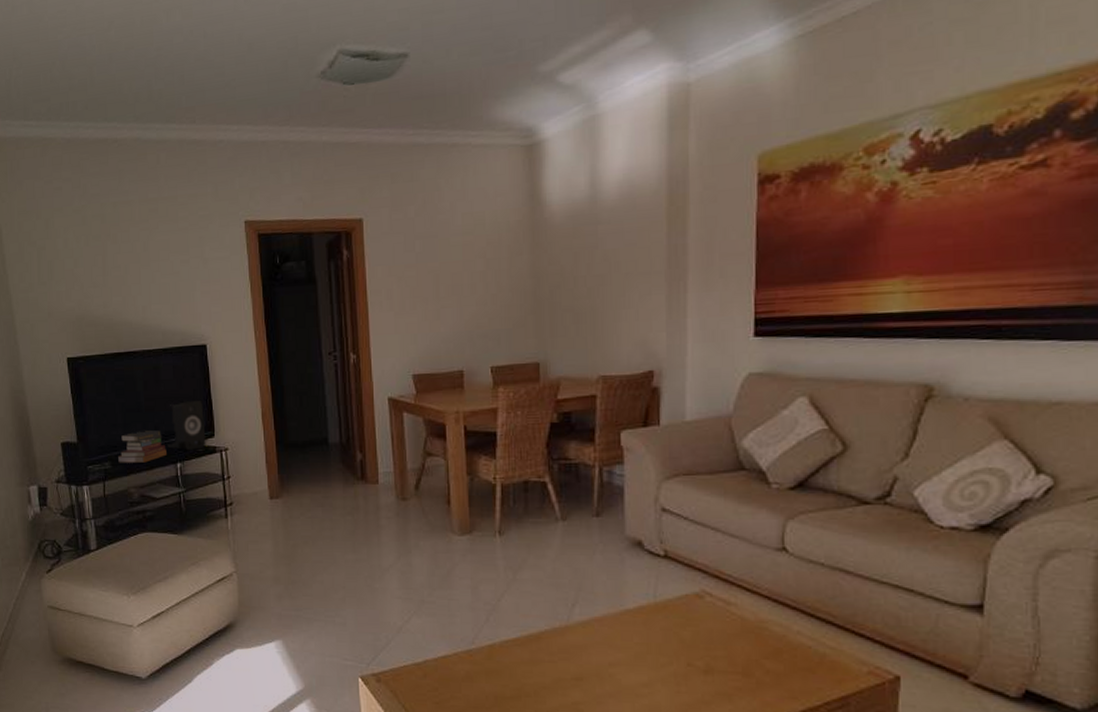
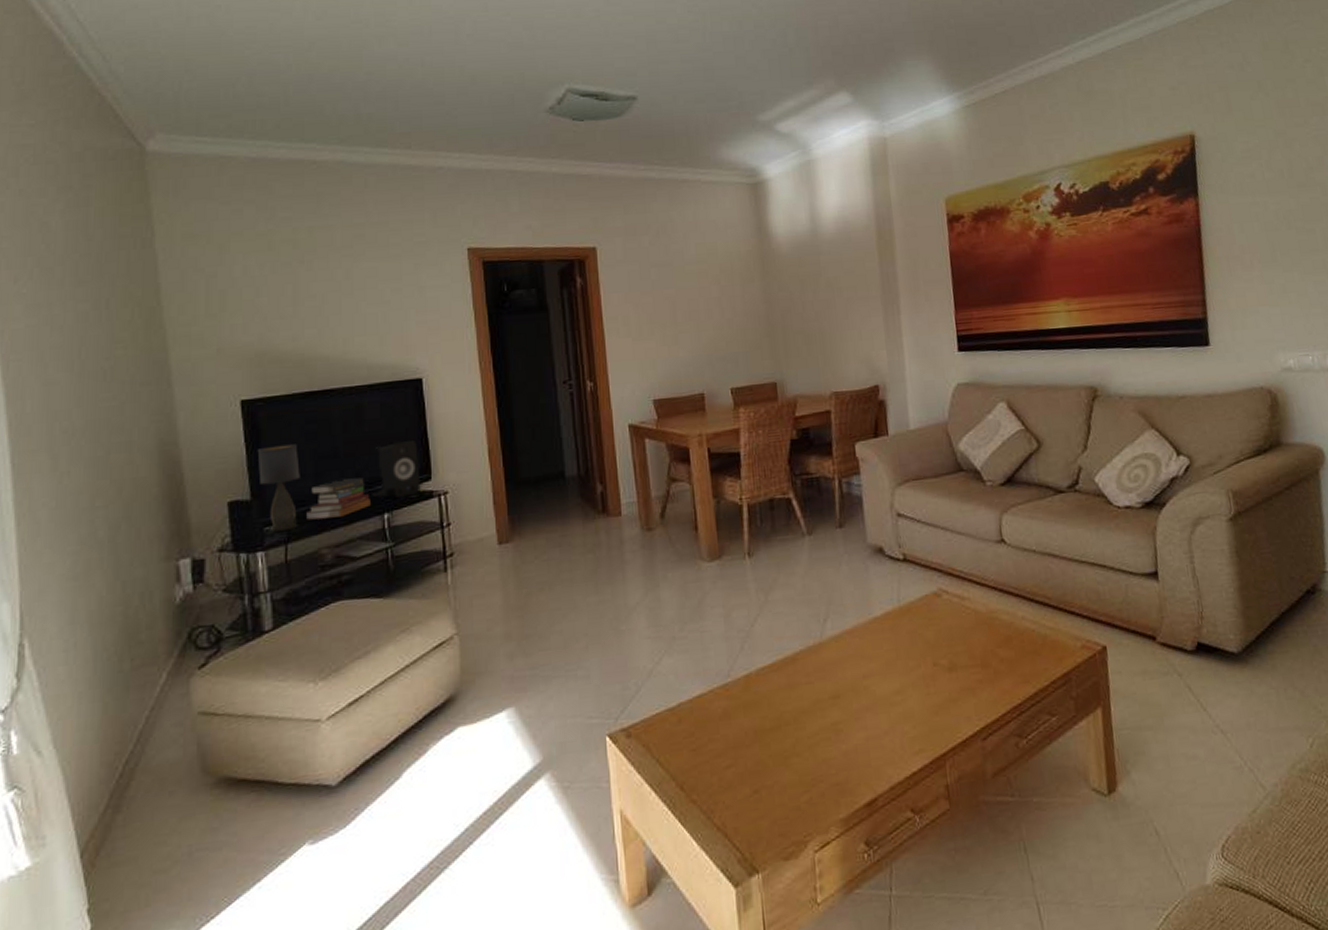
table lamp: none [80,398,113,470] -> present [257,444,300,532]

